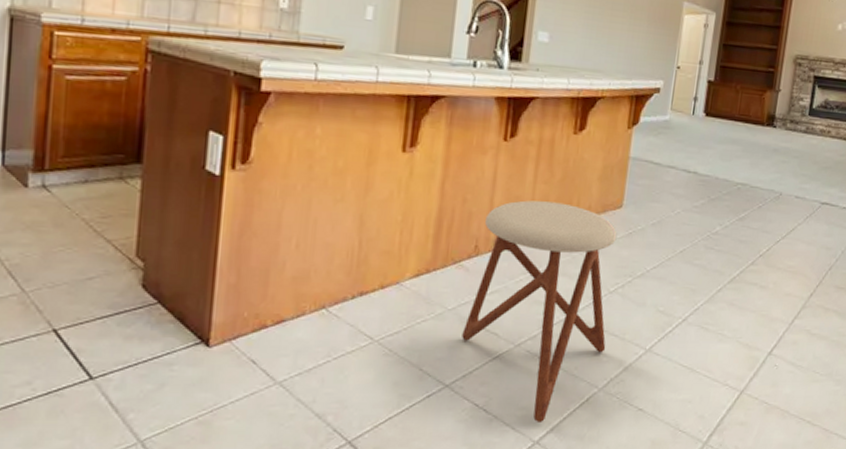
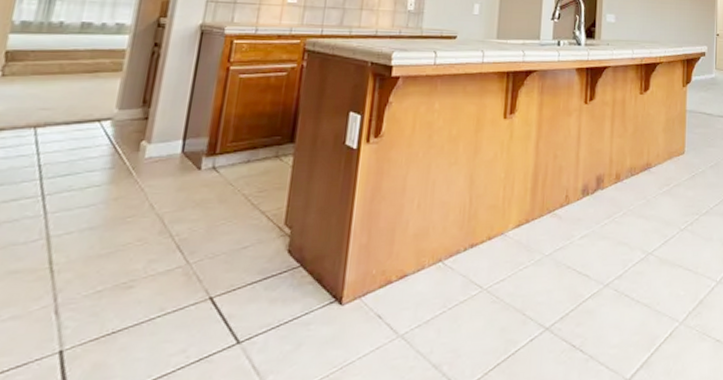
stool: present [462,200,617,424] -> none [558,153,683,361]

